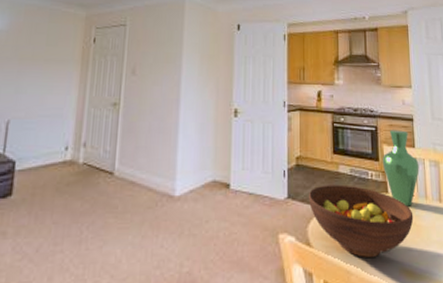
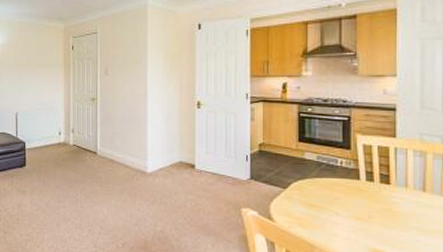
fruit bowl: present [309,185,414,257] -> none [272,169,389,235]
vase: present [382,130,419,207] -> none [354,120,400,194]

